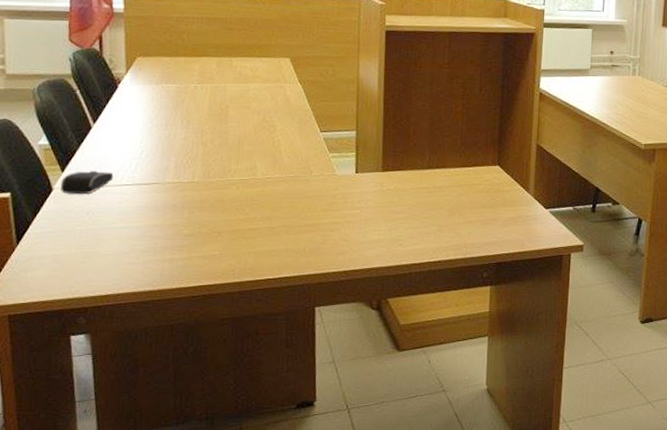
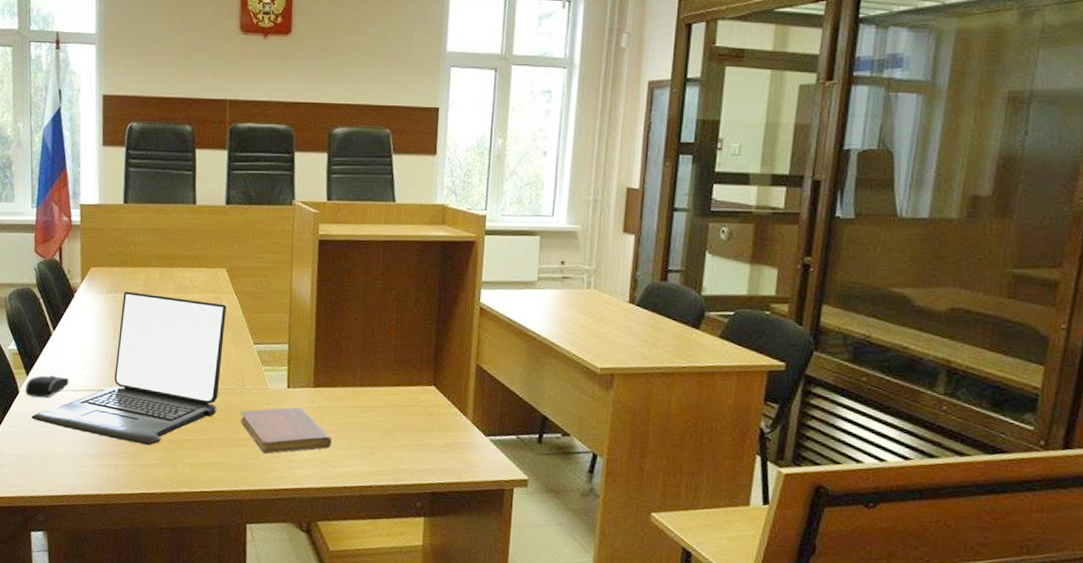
laptop: none [69,81,291,237] -> present [31,291,227,446]
notebook: none [306,191,402,237] -> present [240,407,332,454]

